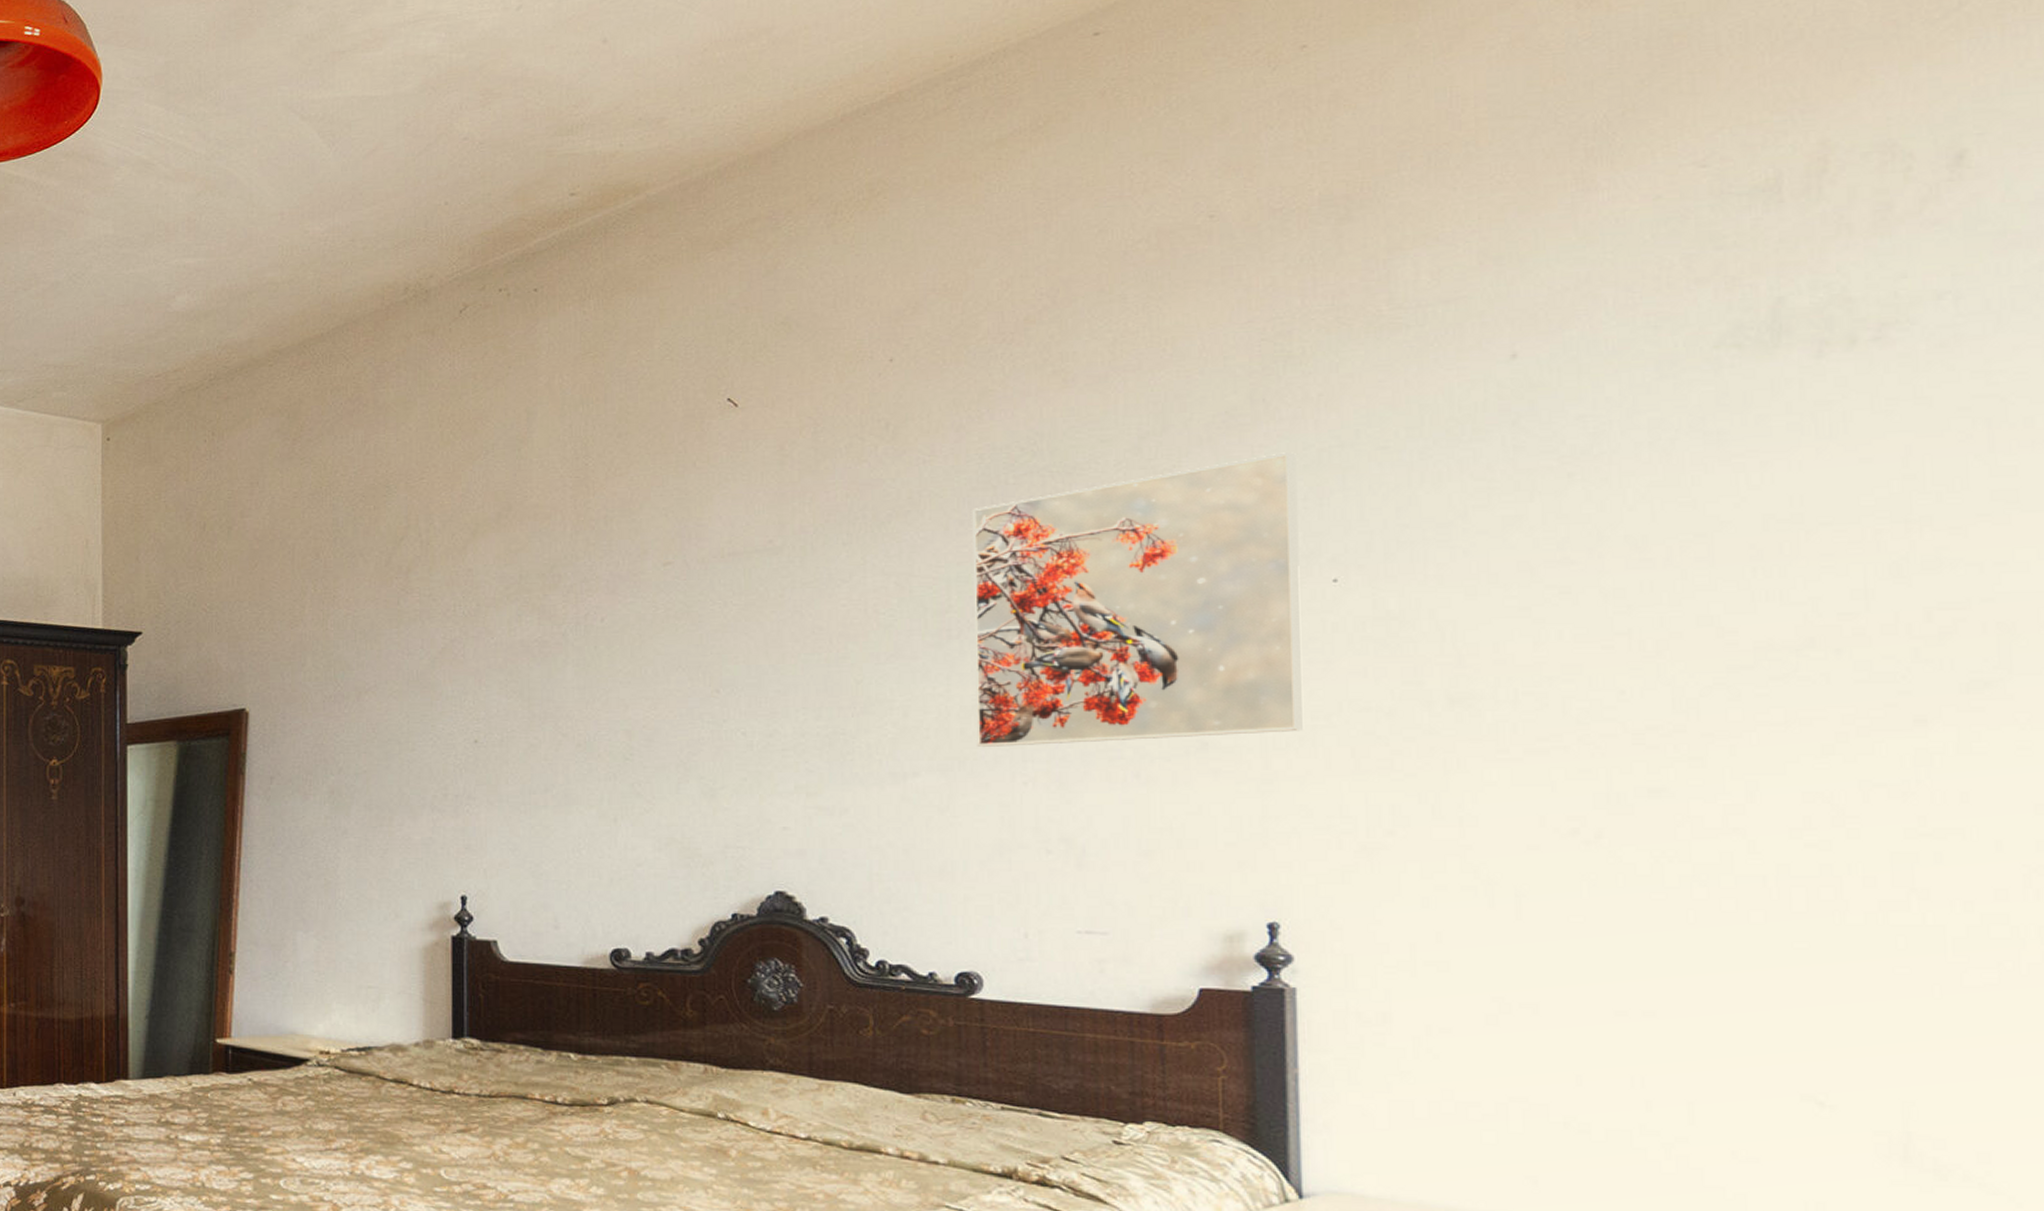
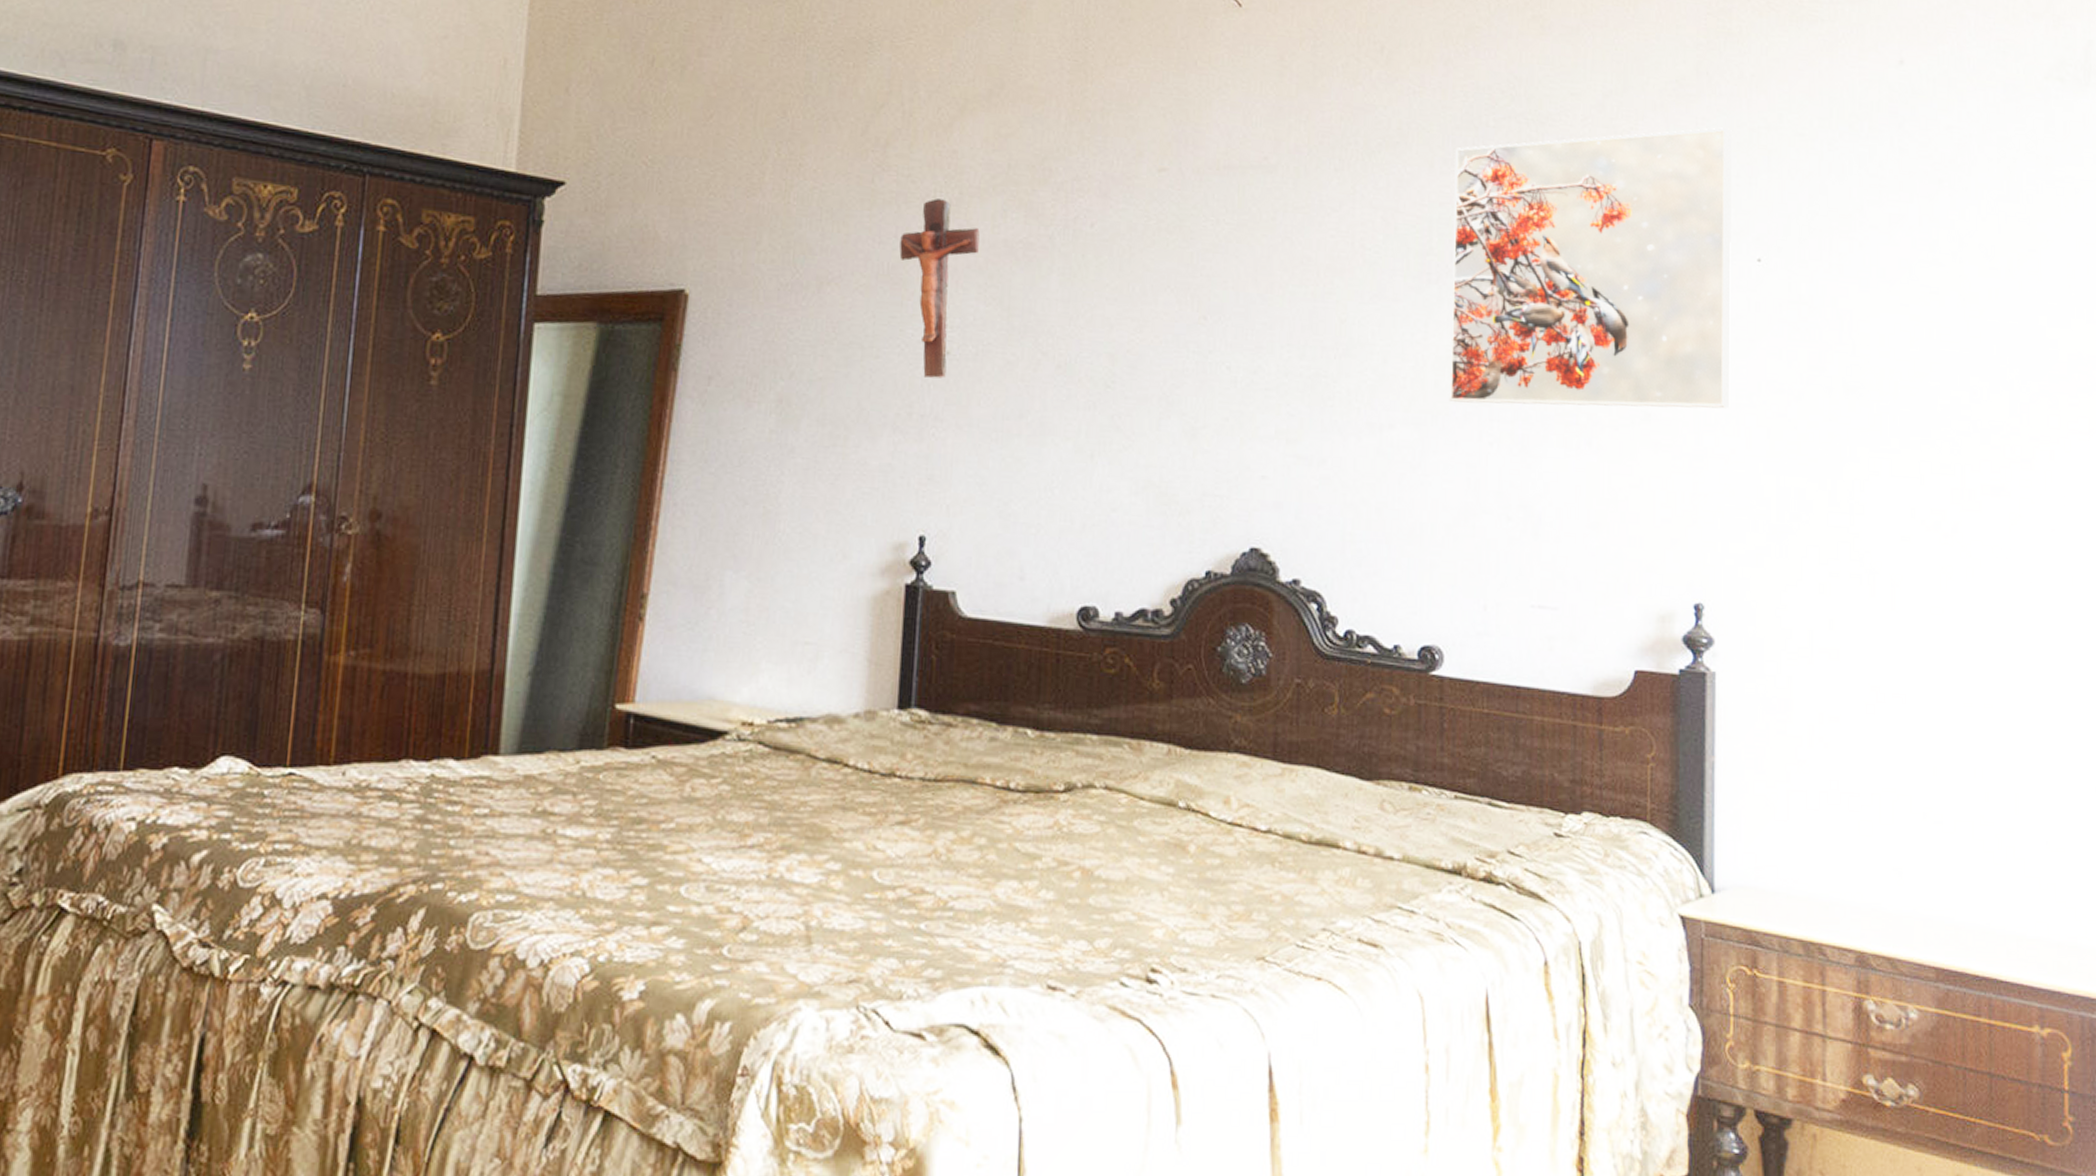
crucifix: none [426,612,498,765] -> present [899,198,980,379]

